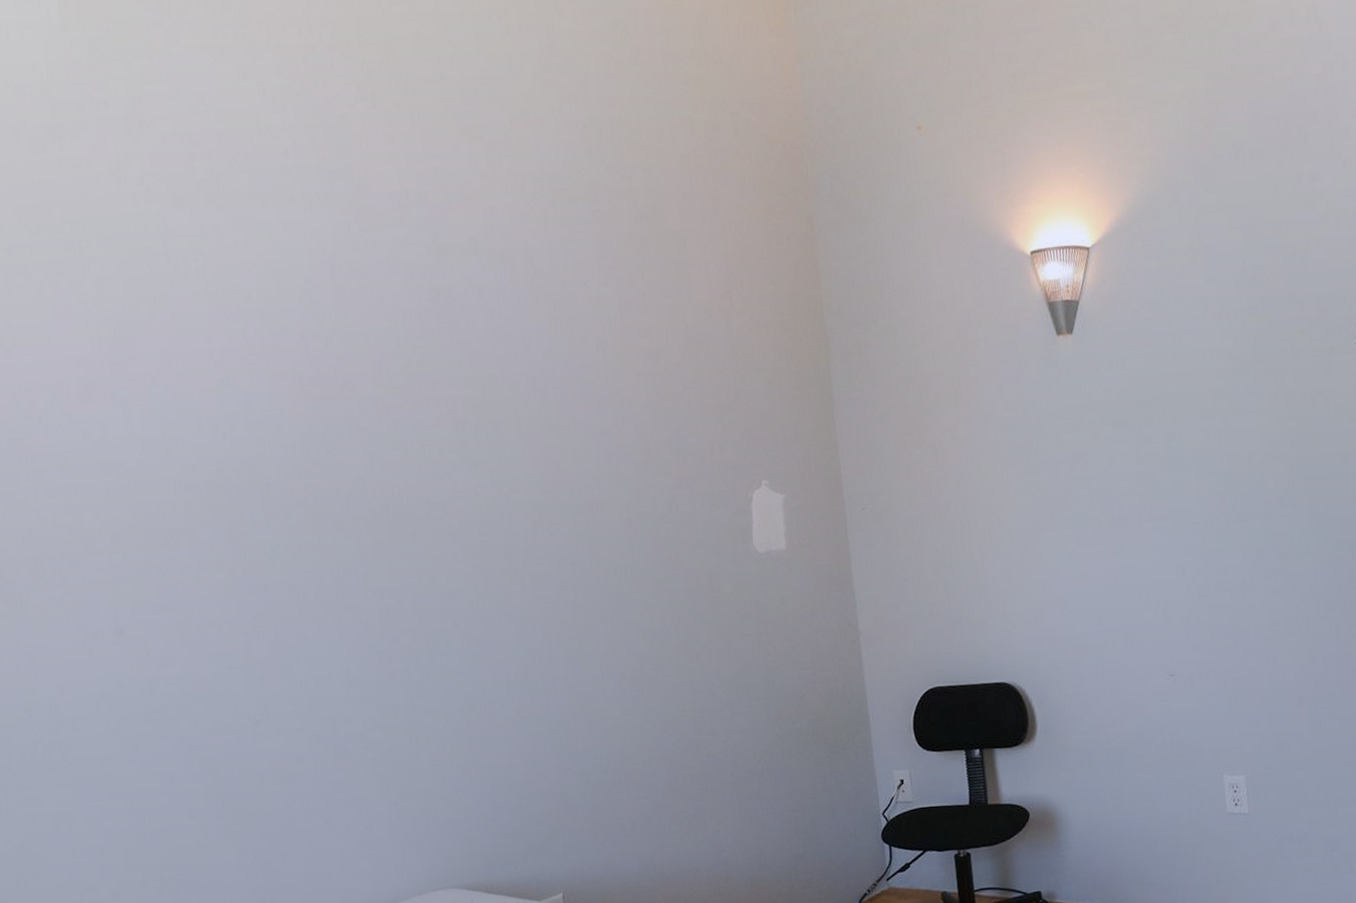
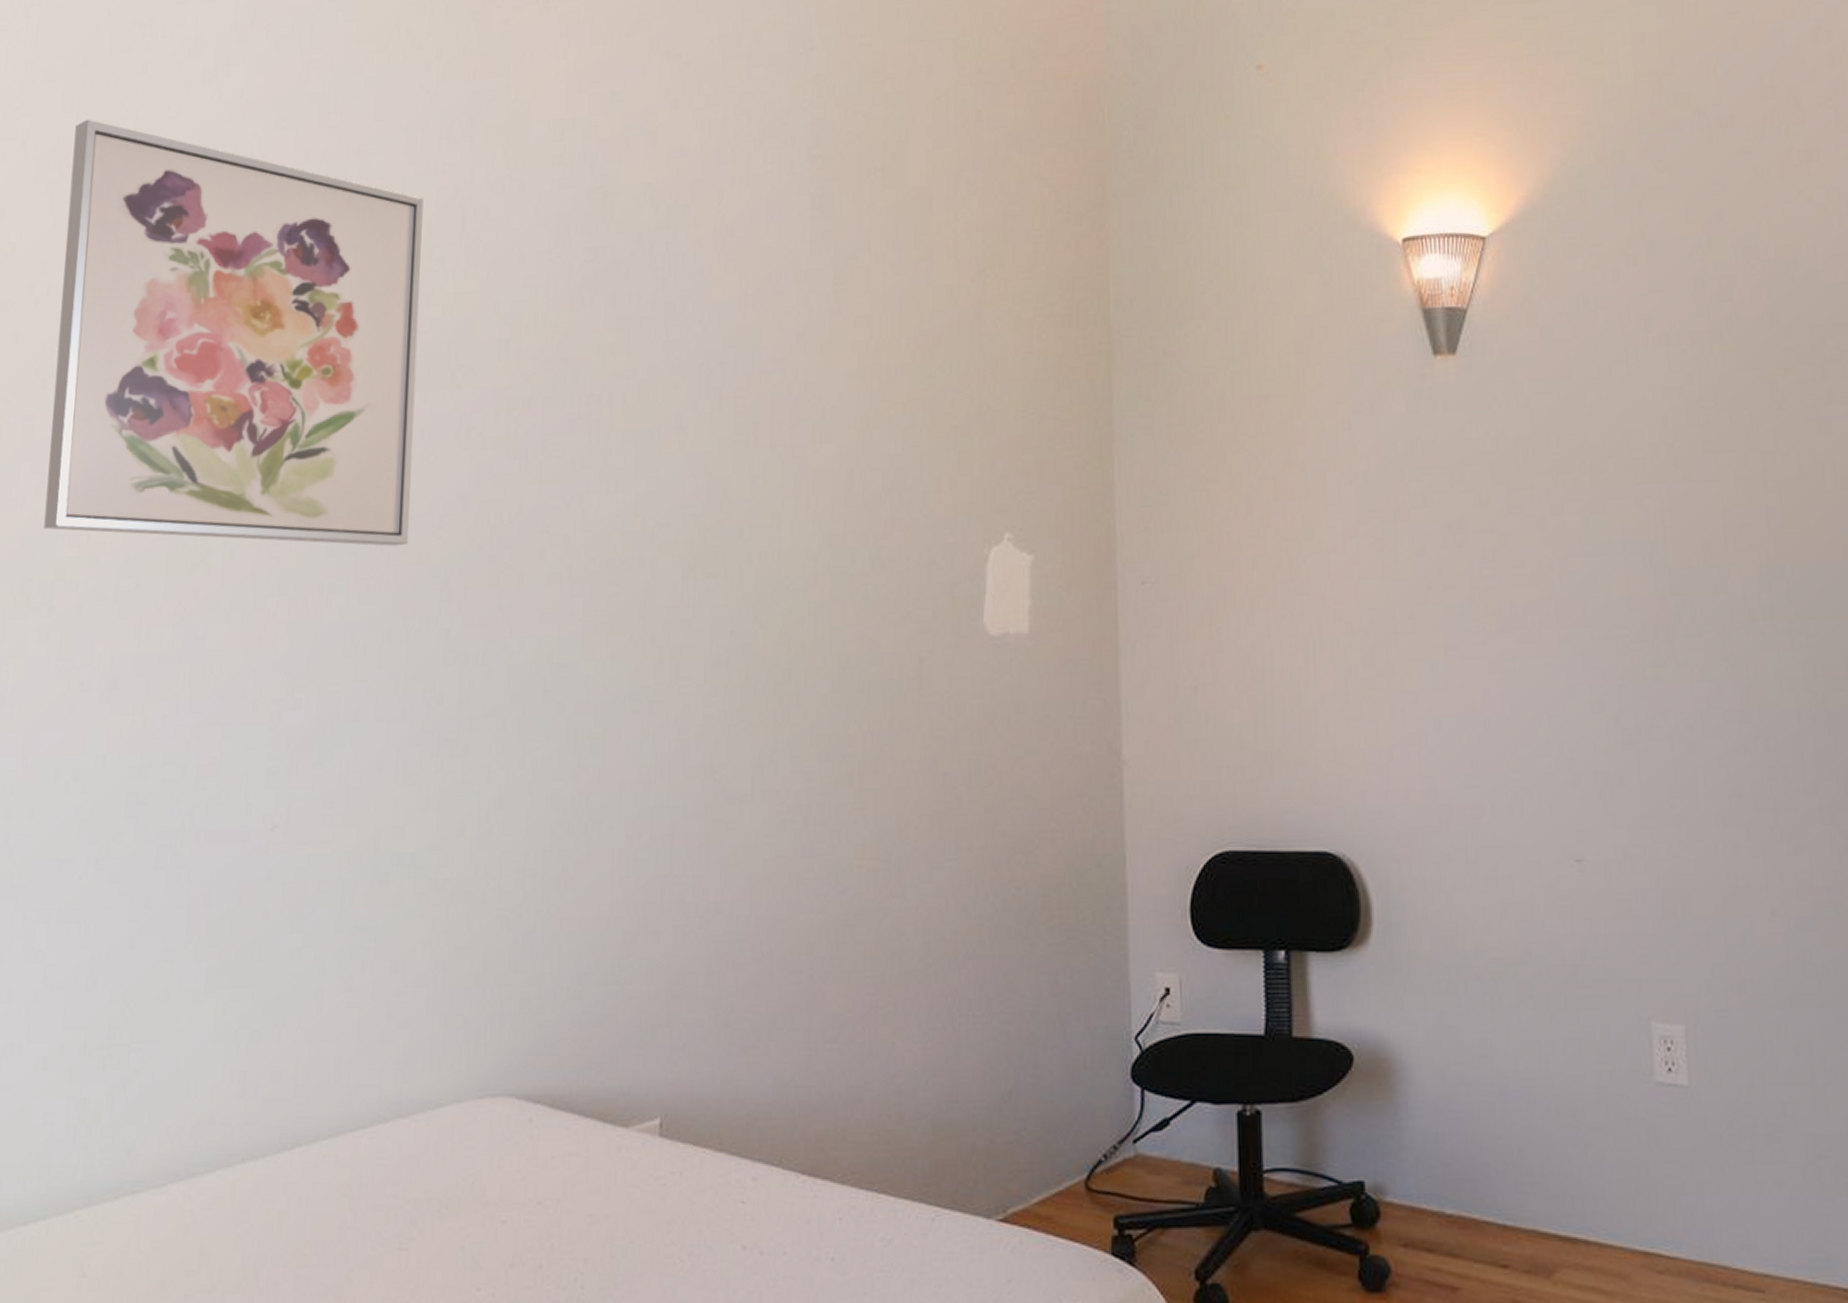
wall art: none [13,208,326,523] -> present [43,119,423,546]

